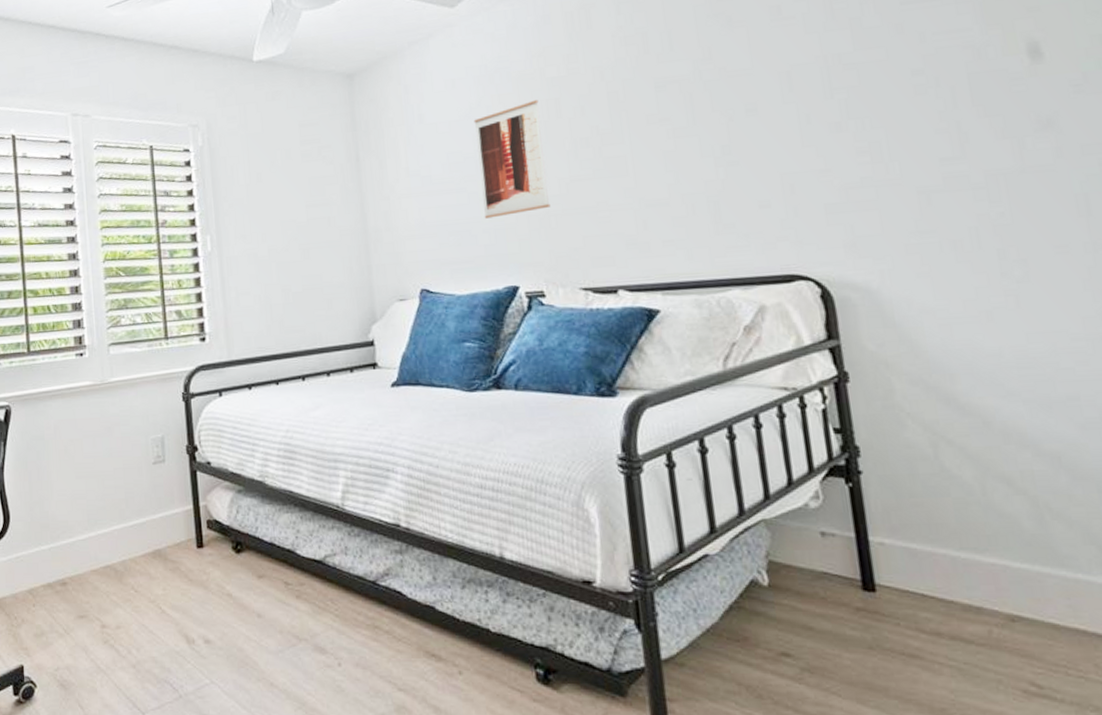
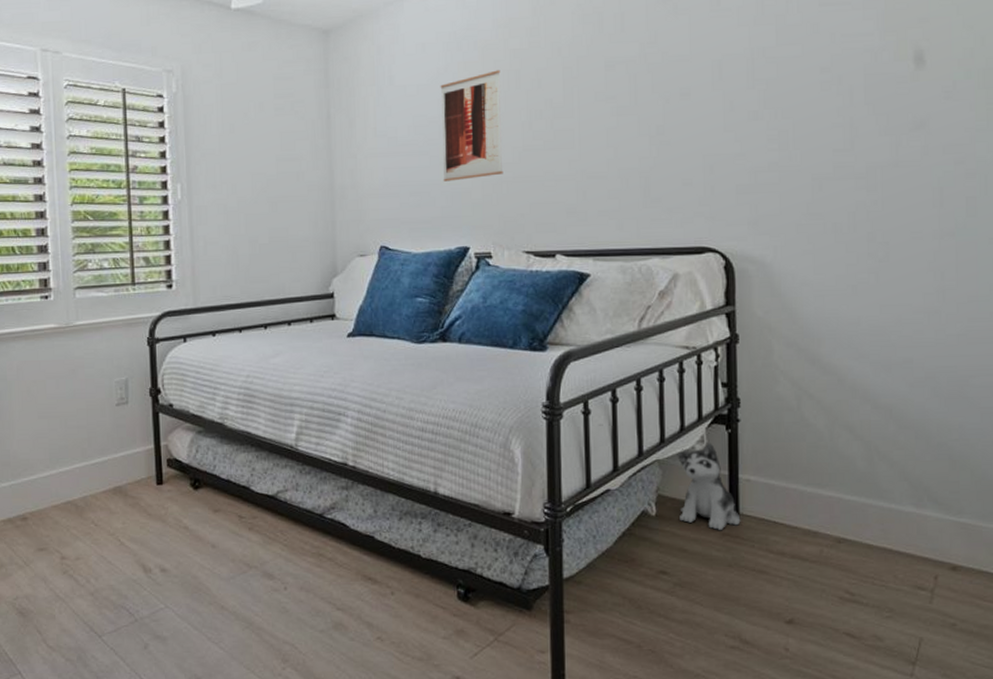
plush toy: none [787,499,878,604] -> present [677,443,741,530]

